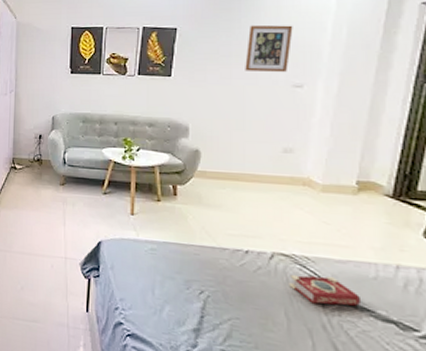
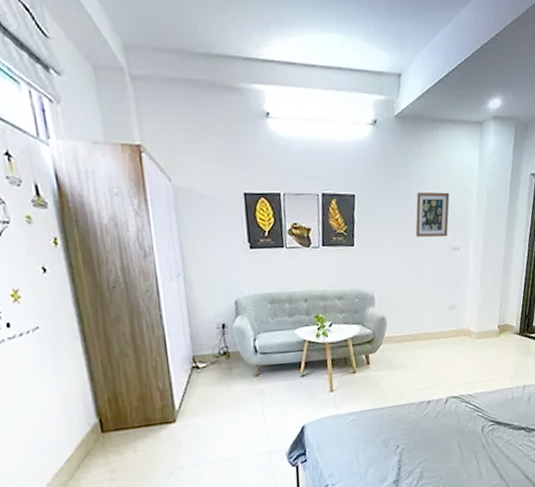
book: present [289,274,360,306] -> none [460,406,504,431]

